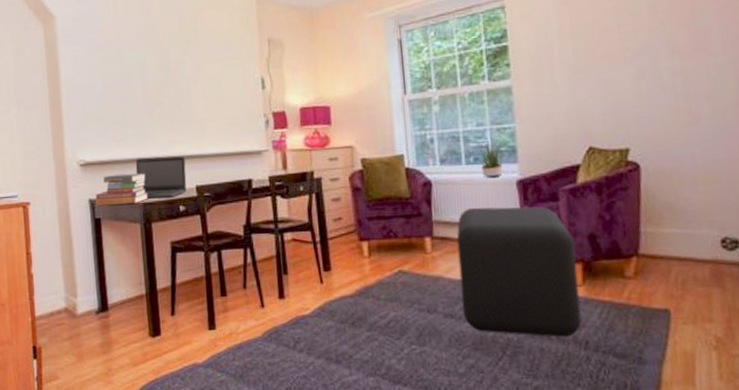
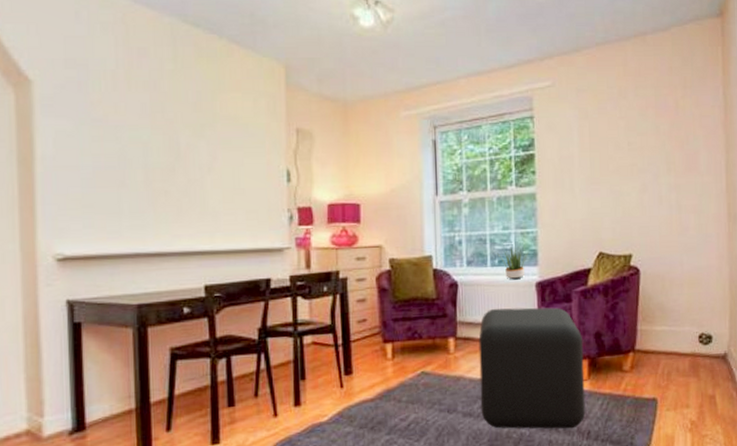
books: present [95,173,148,205] -> none [76,270,145,307]
laptop: present [135,156,187,199] -> none [130,252,194,300]

